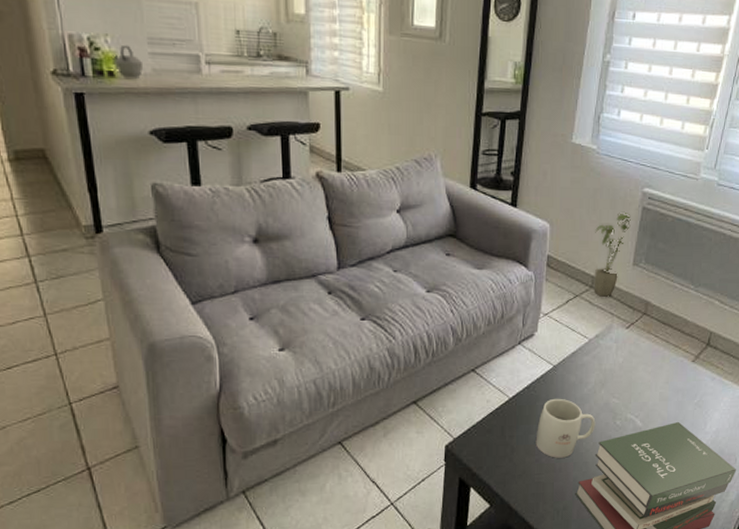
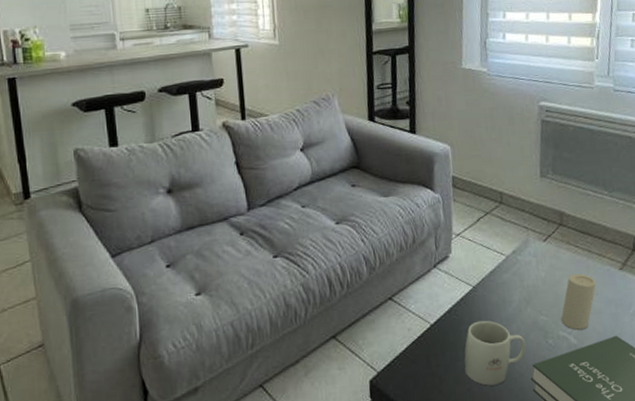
kettle: present [94,44,144,80] -> none [24,33,67,64]
house plant: present [594,213,631,298] -> none [497,127,531,213]
candle: none [631,361,669,414] -> present [561,273,597,330]

